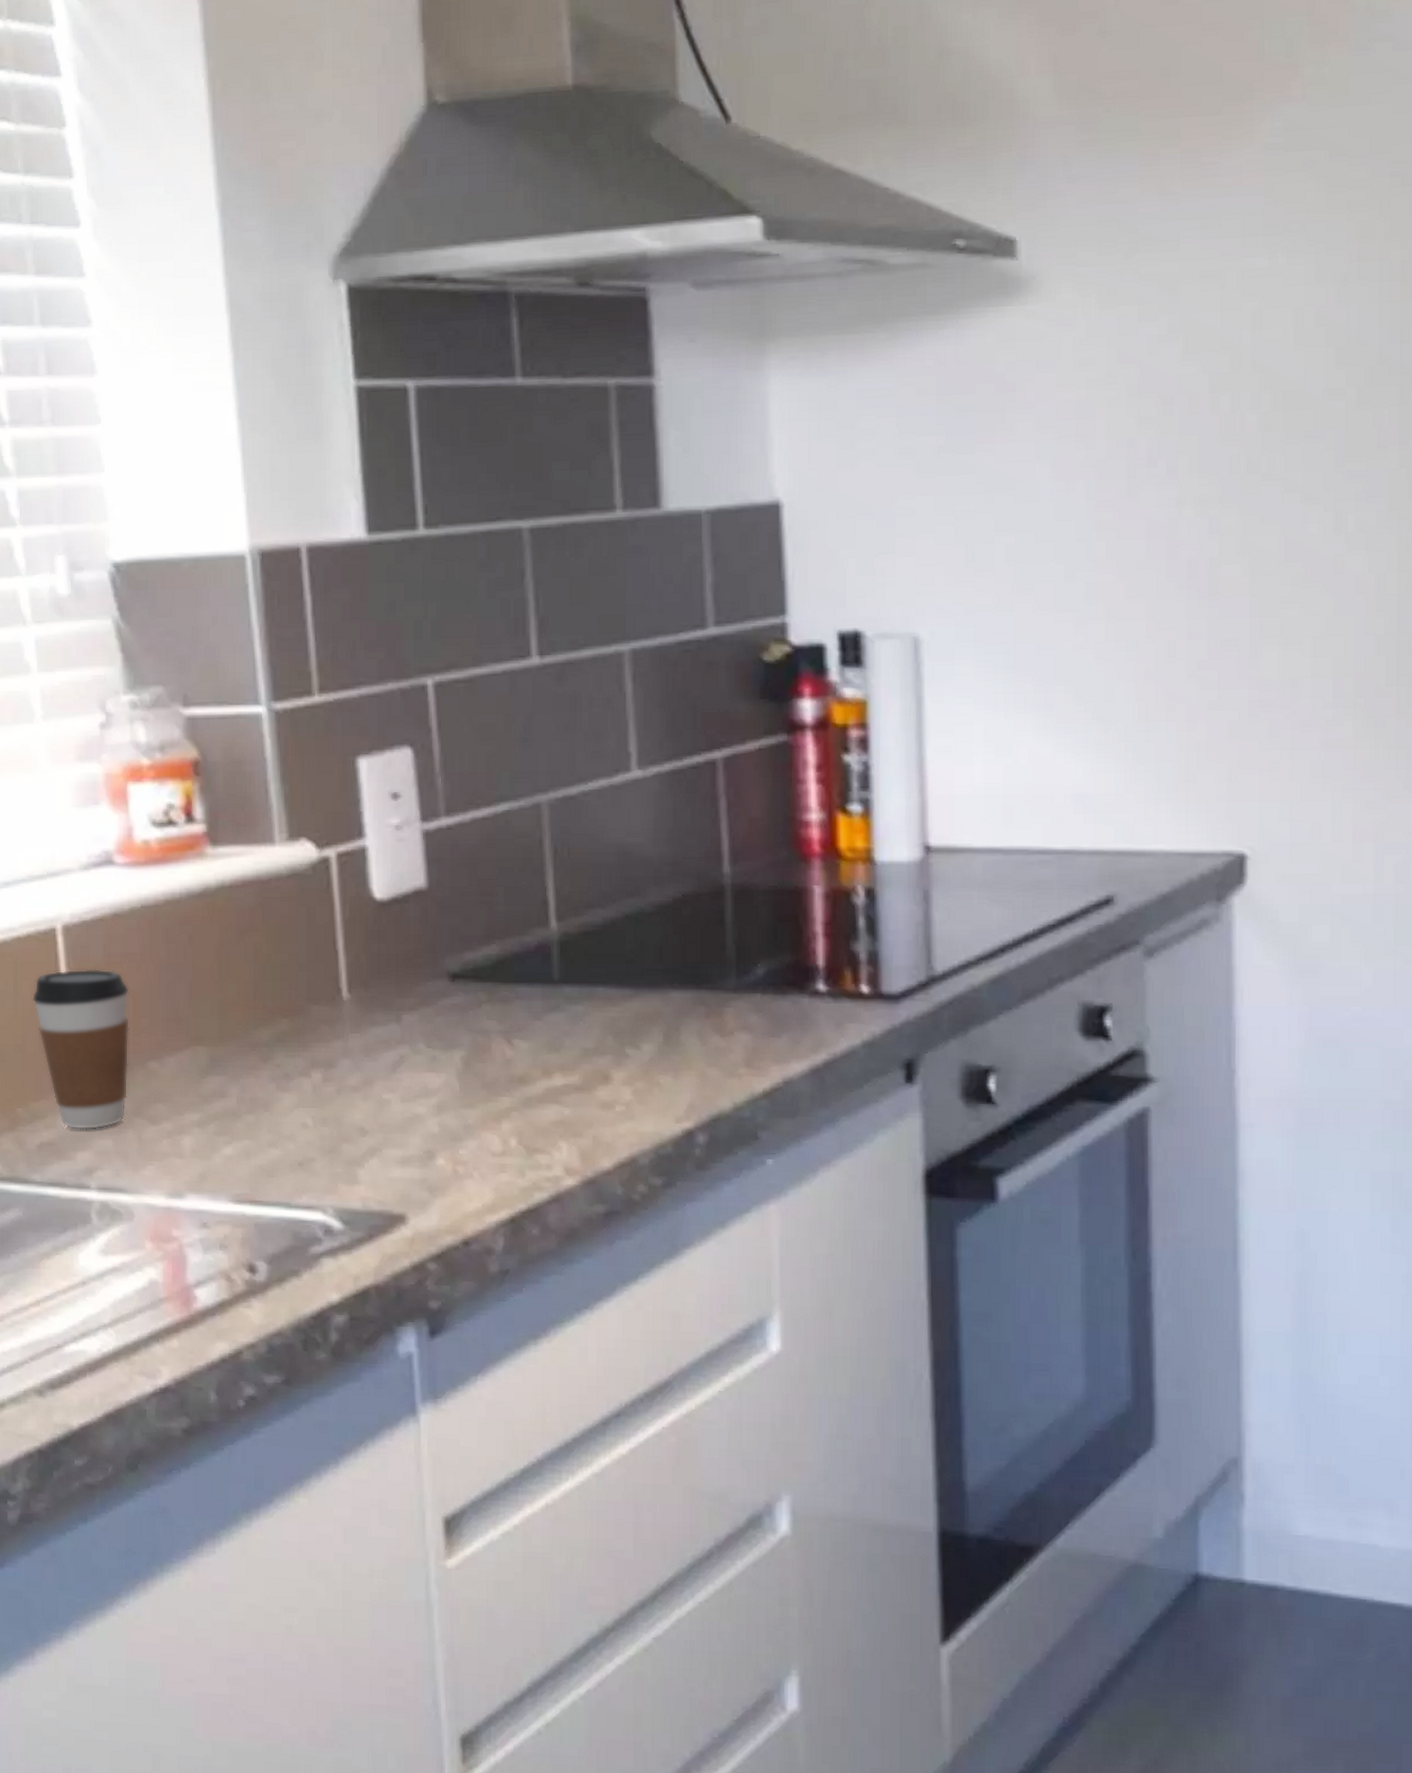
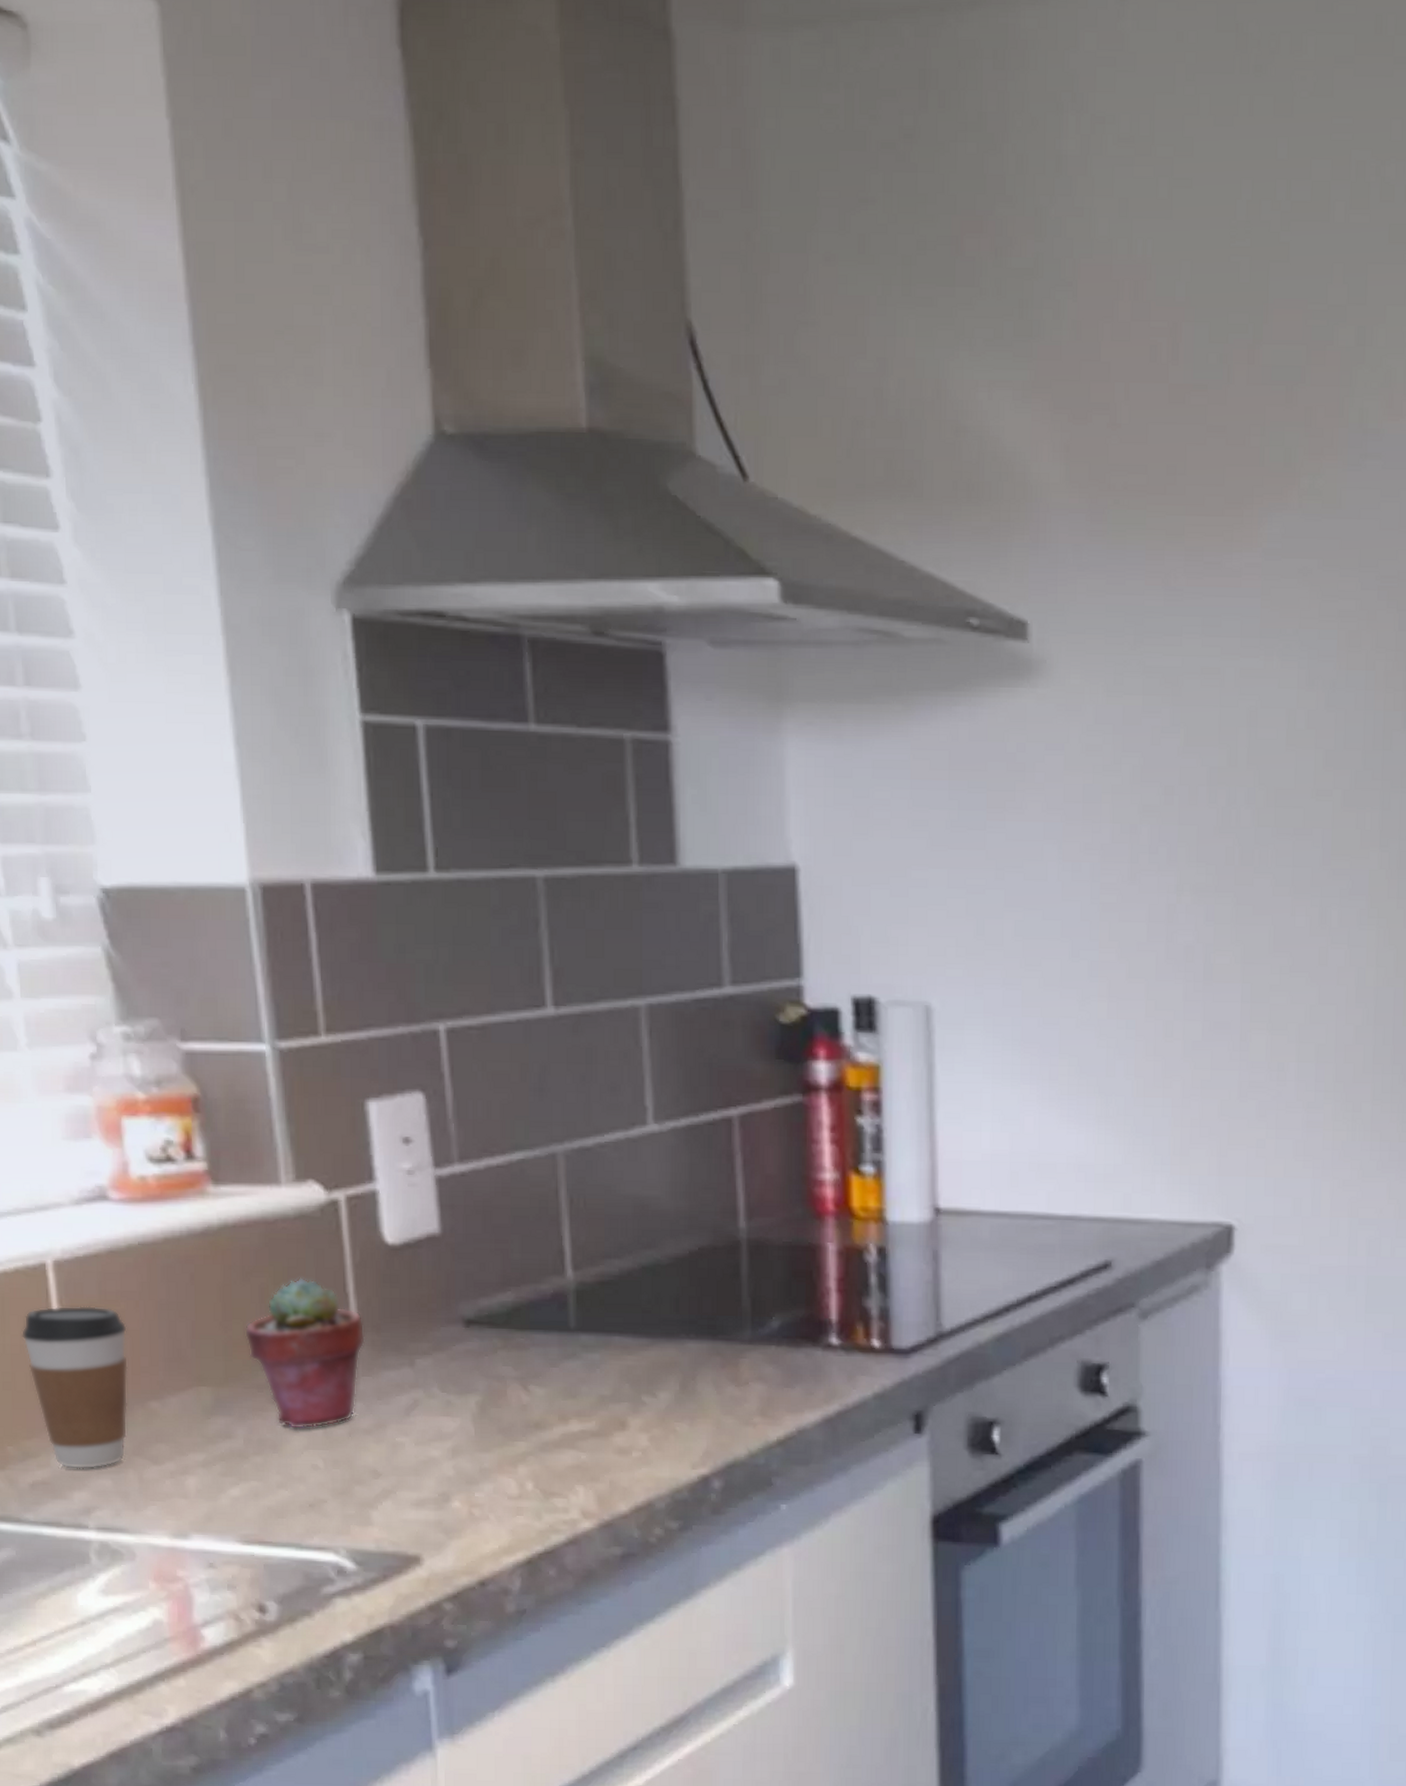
potted succulent: none [238,936,354,1088] -> present [244,1277,366,1430]

